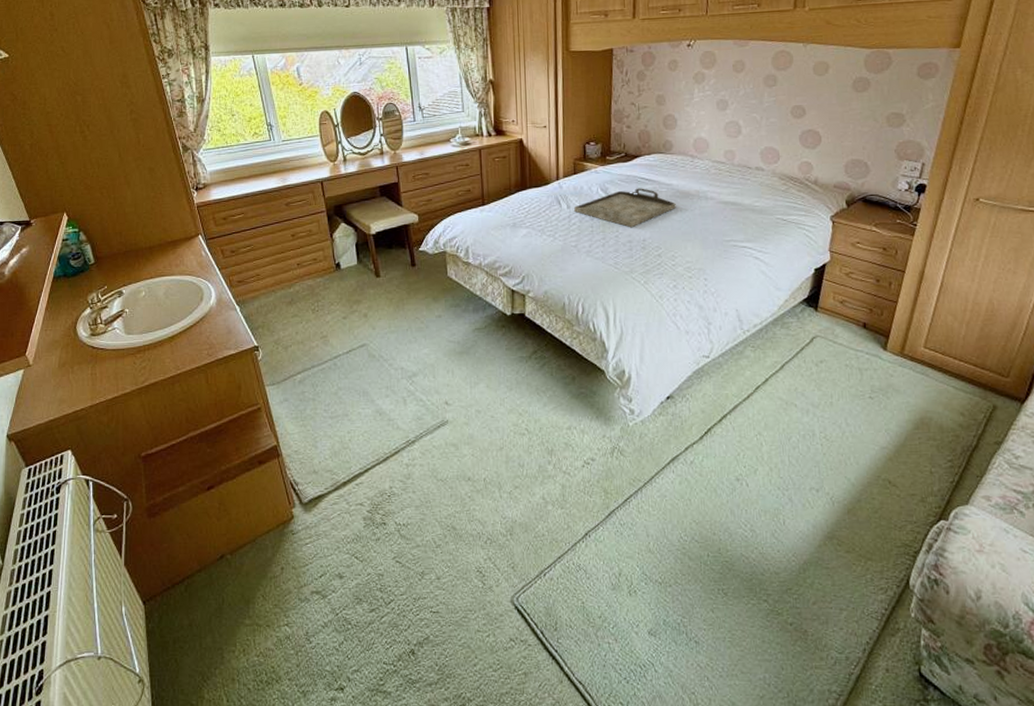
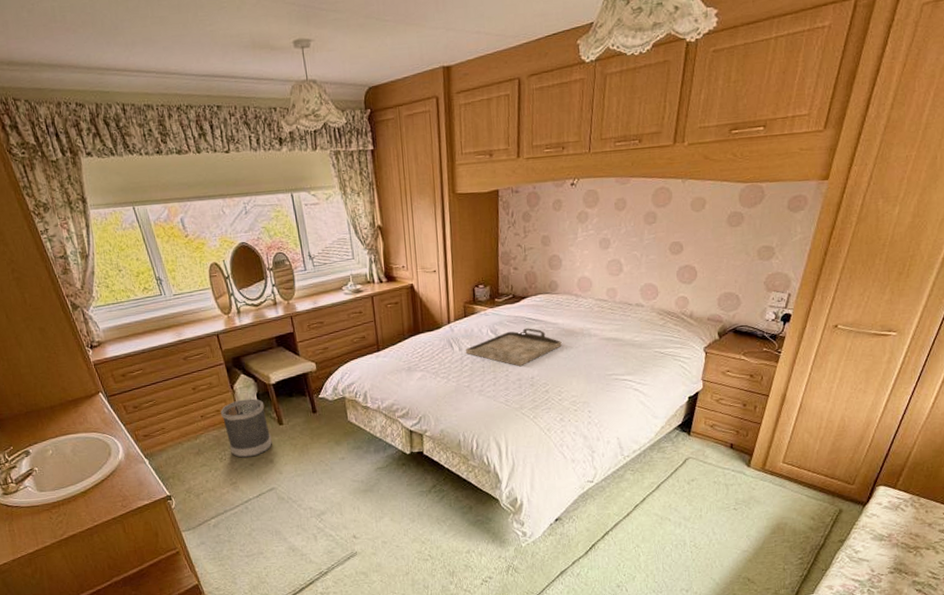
wastebasket: none [318,248,367,310] -> present [221,398,272,458]

